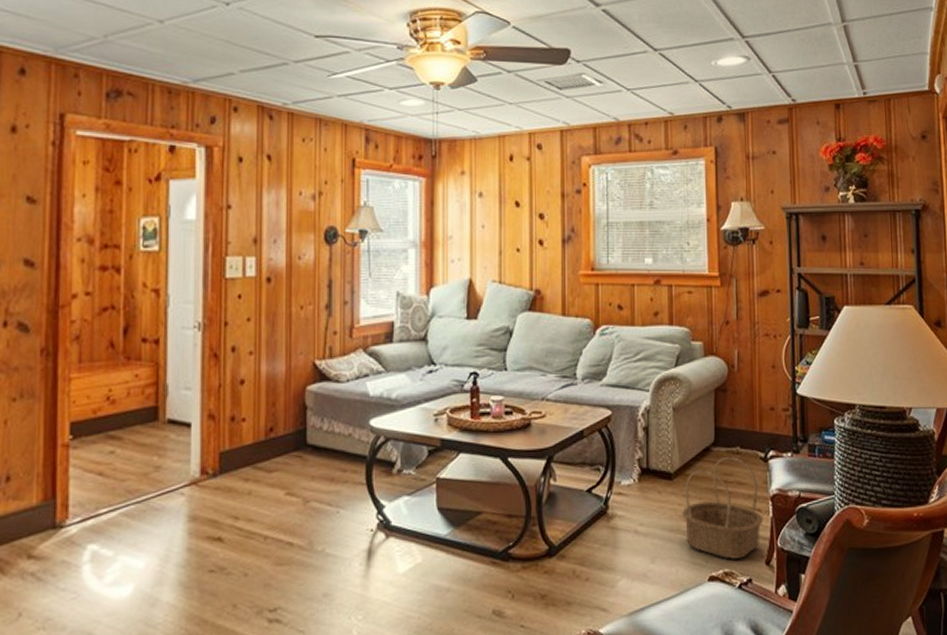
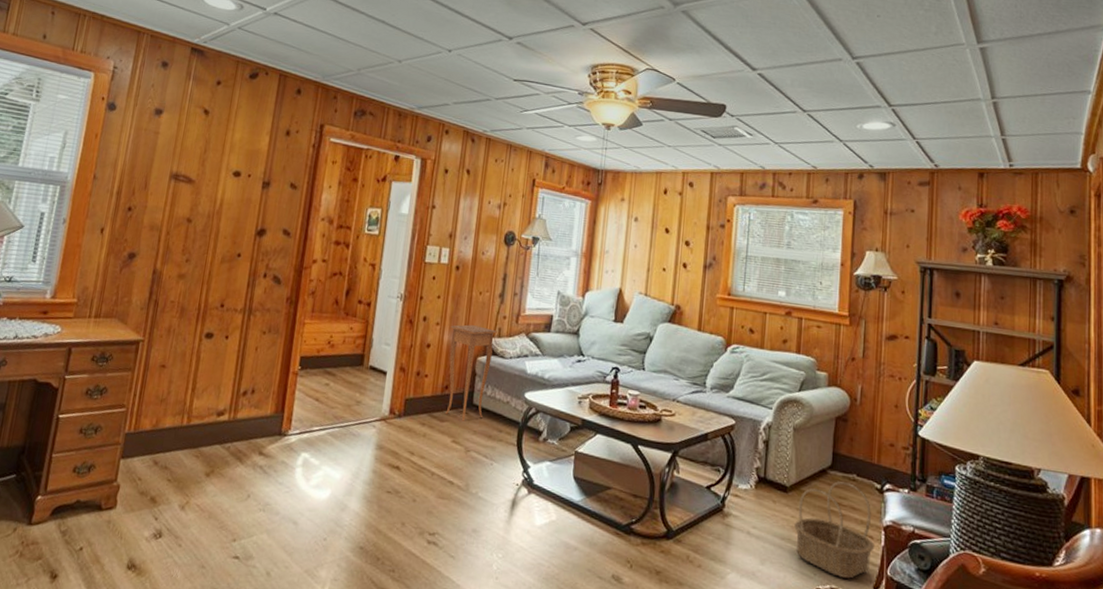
side table: none [267,348,327,467] -> present [446,324,497,421]

